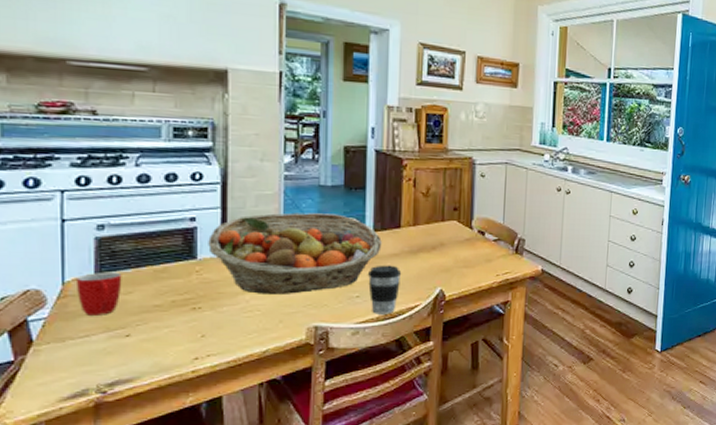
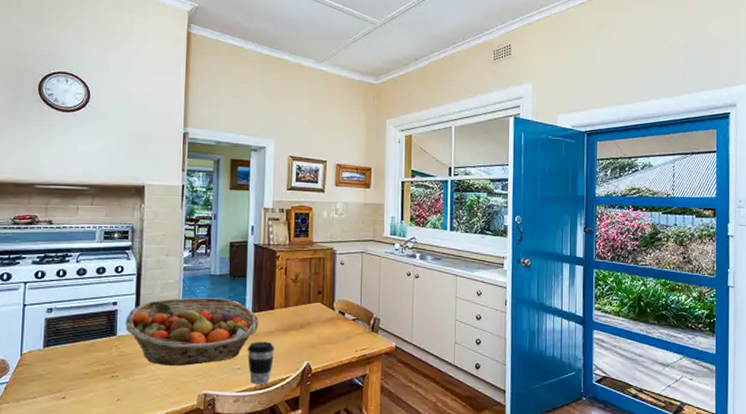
mug: present [75,271,122,315] -> none [30,345,62,381]

